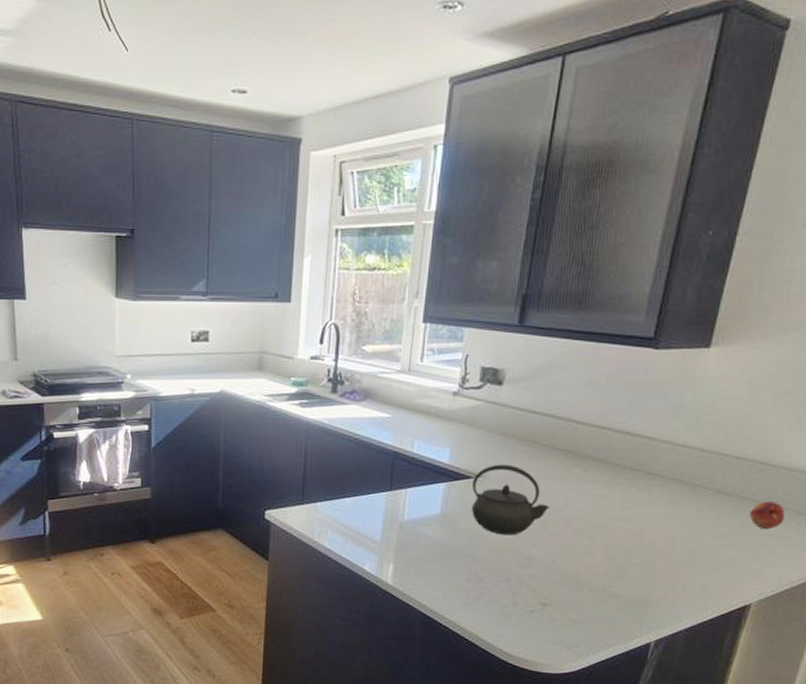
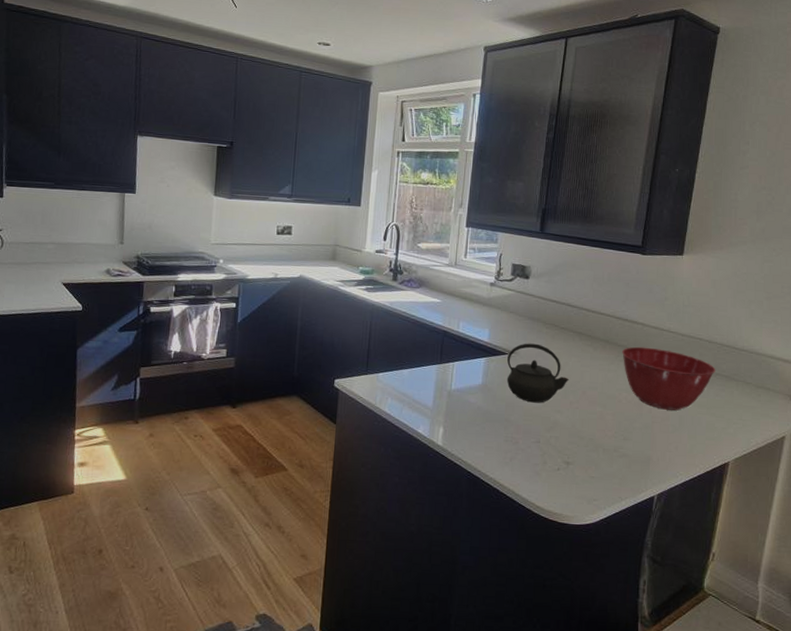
mixing bowl: none [619,466,743,543] -> present [622,346,716,411]
fruit: present [749,501,785,529] -> none [722,377,748,399]

